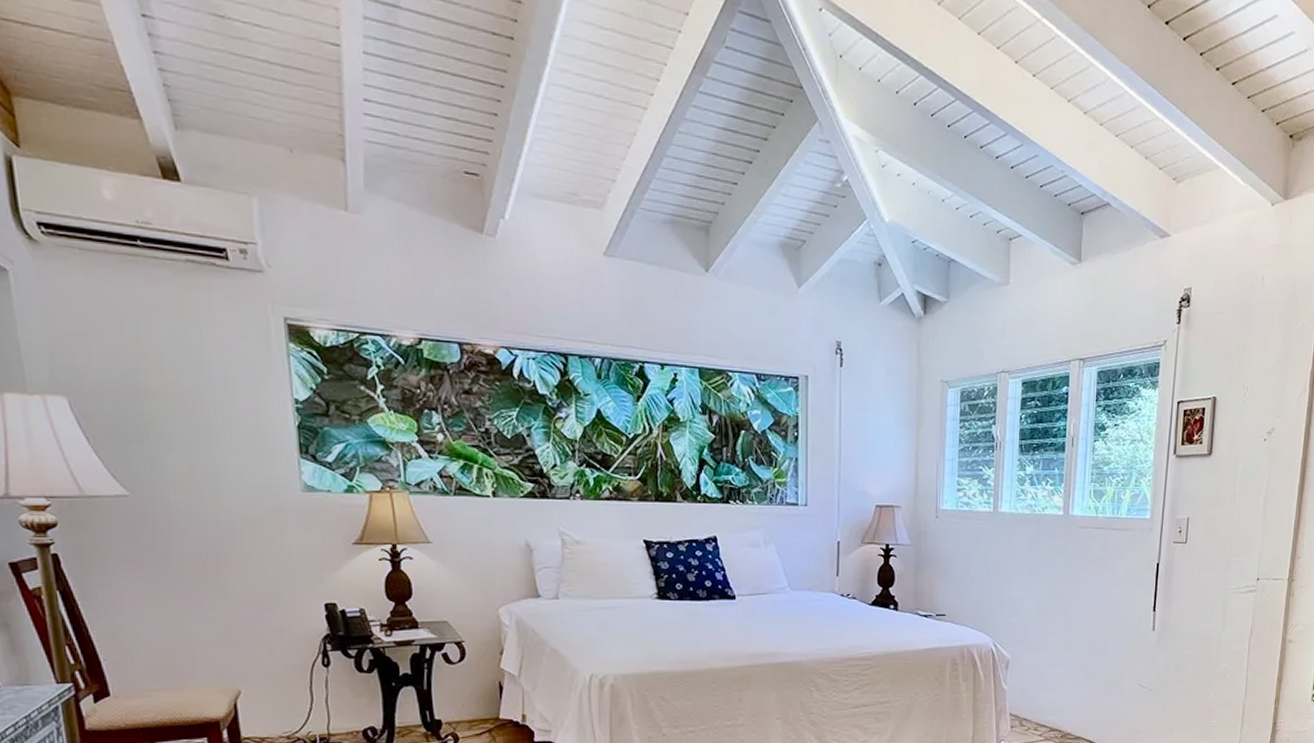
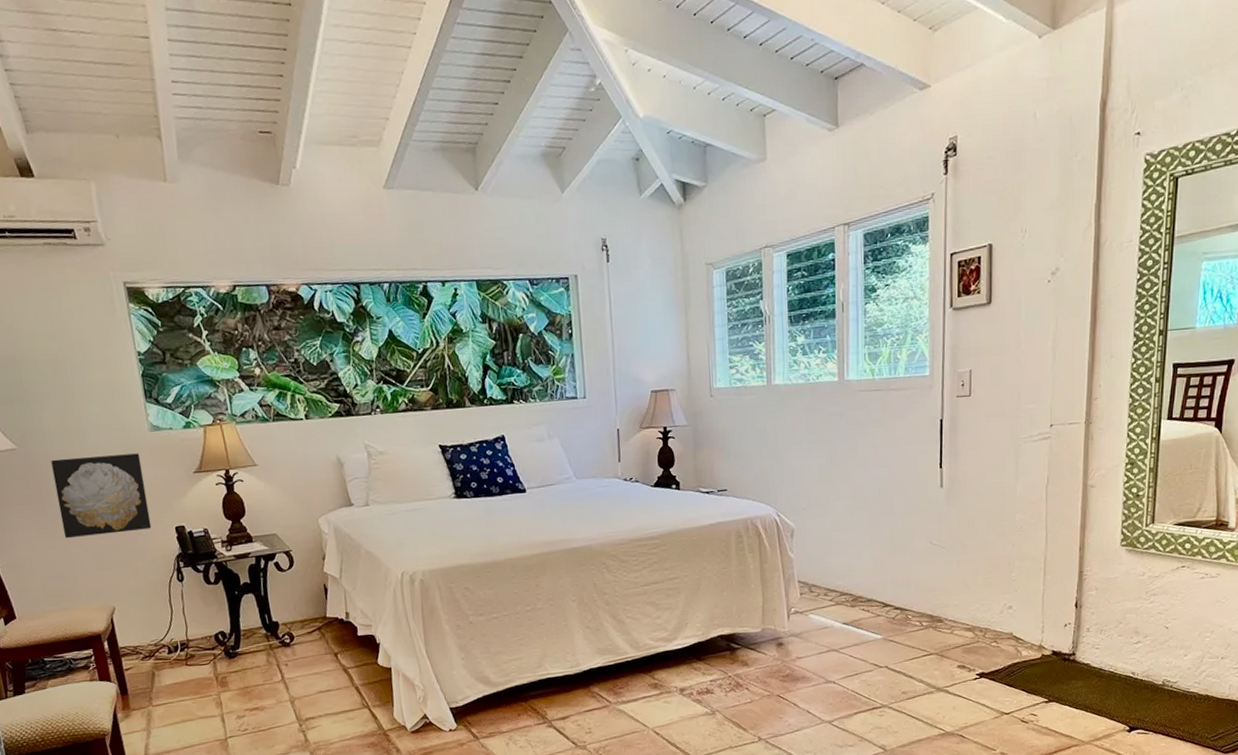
wall art: none [172,512,295,607] -> present [51,453,152,539]

